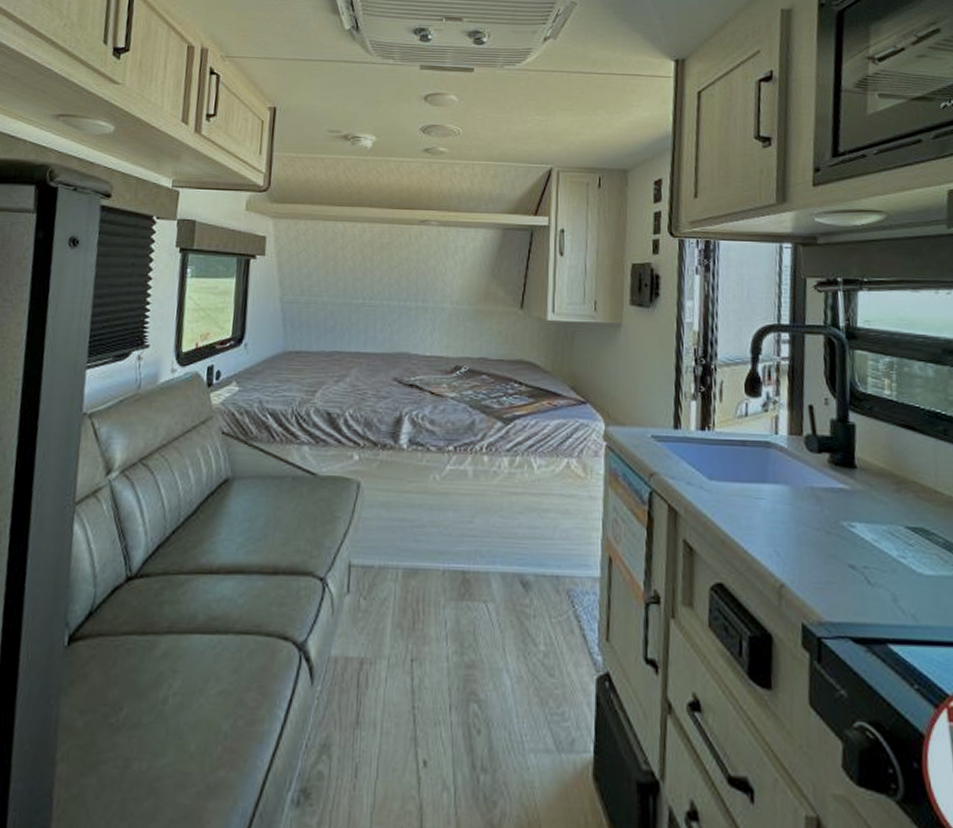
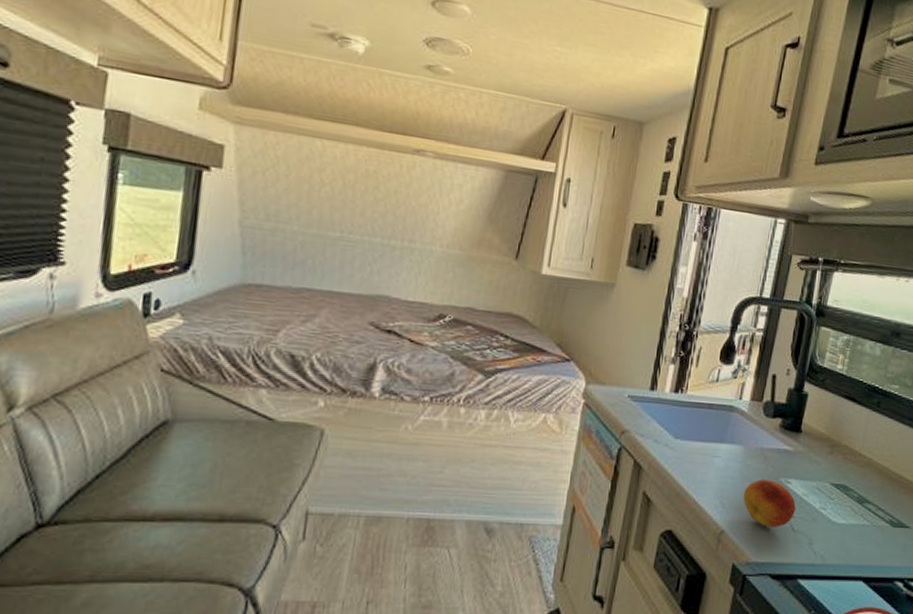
fruit: none [799,523,869,581] -> present [743,479,796,528]

